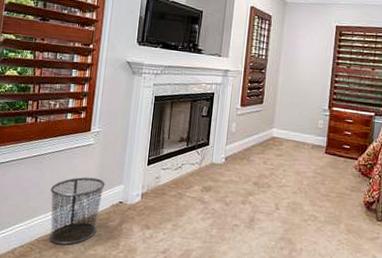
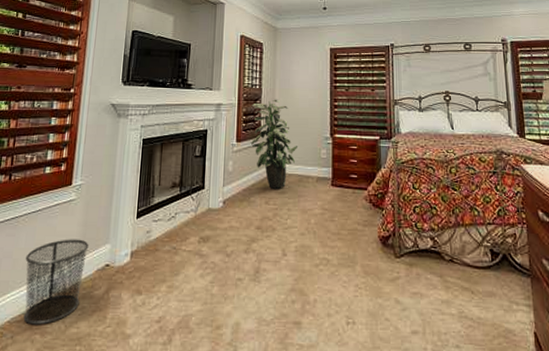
indoor plant: none [253,70,298,152] -> present [250,99,299,189]

